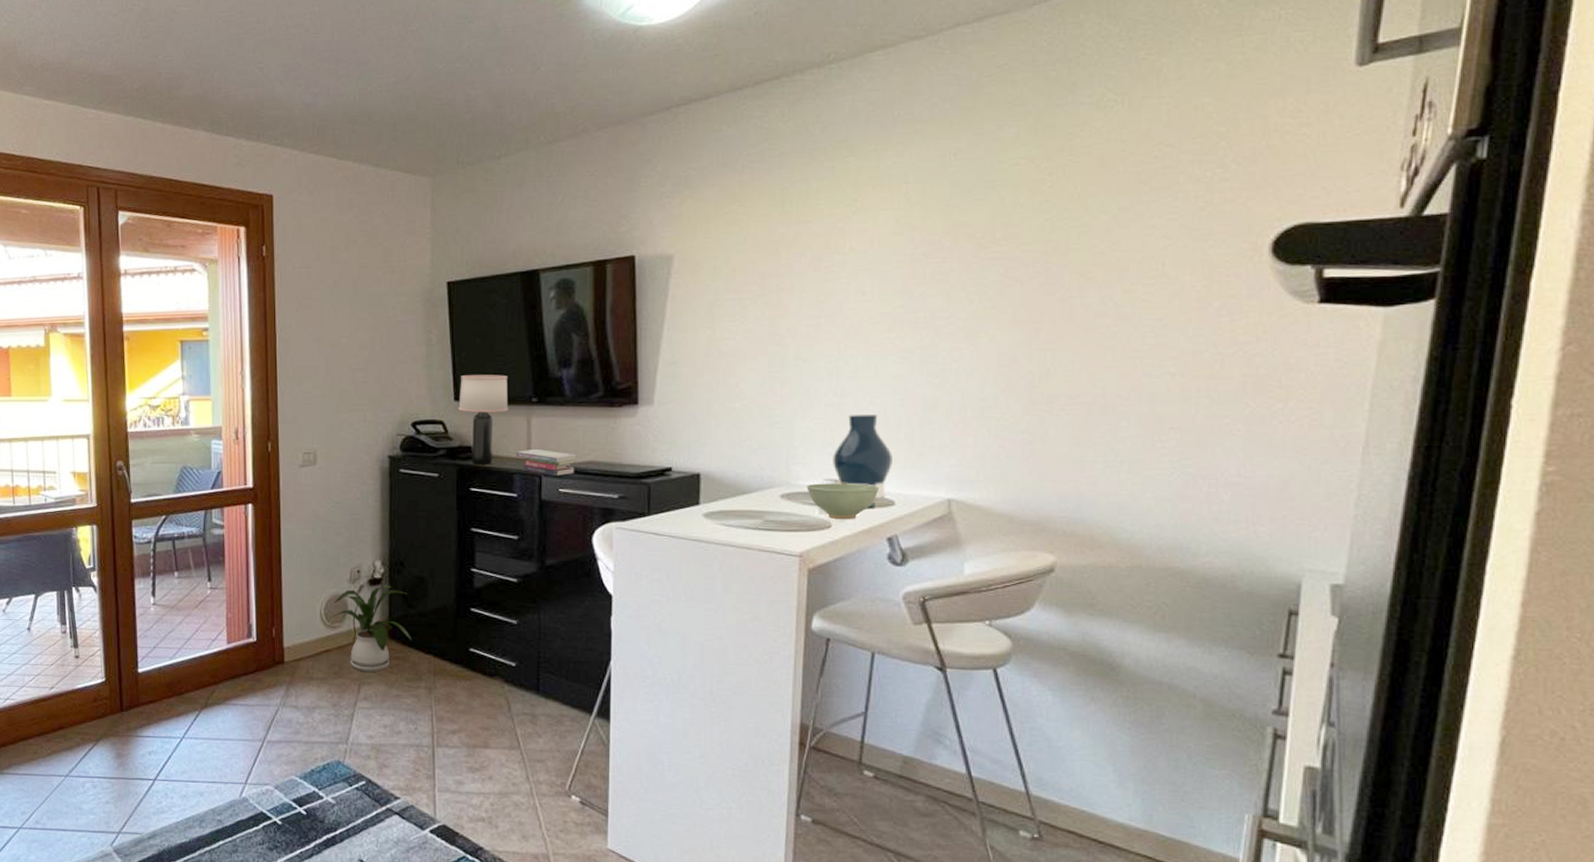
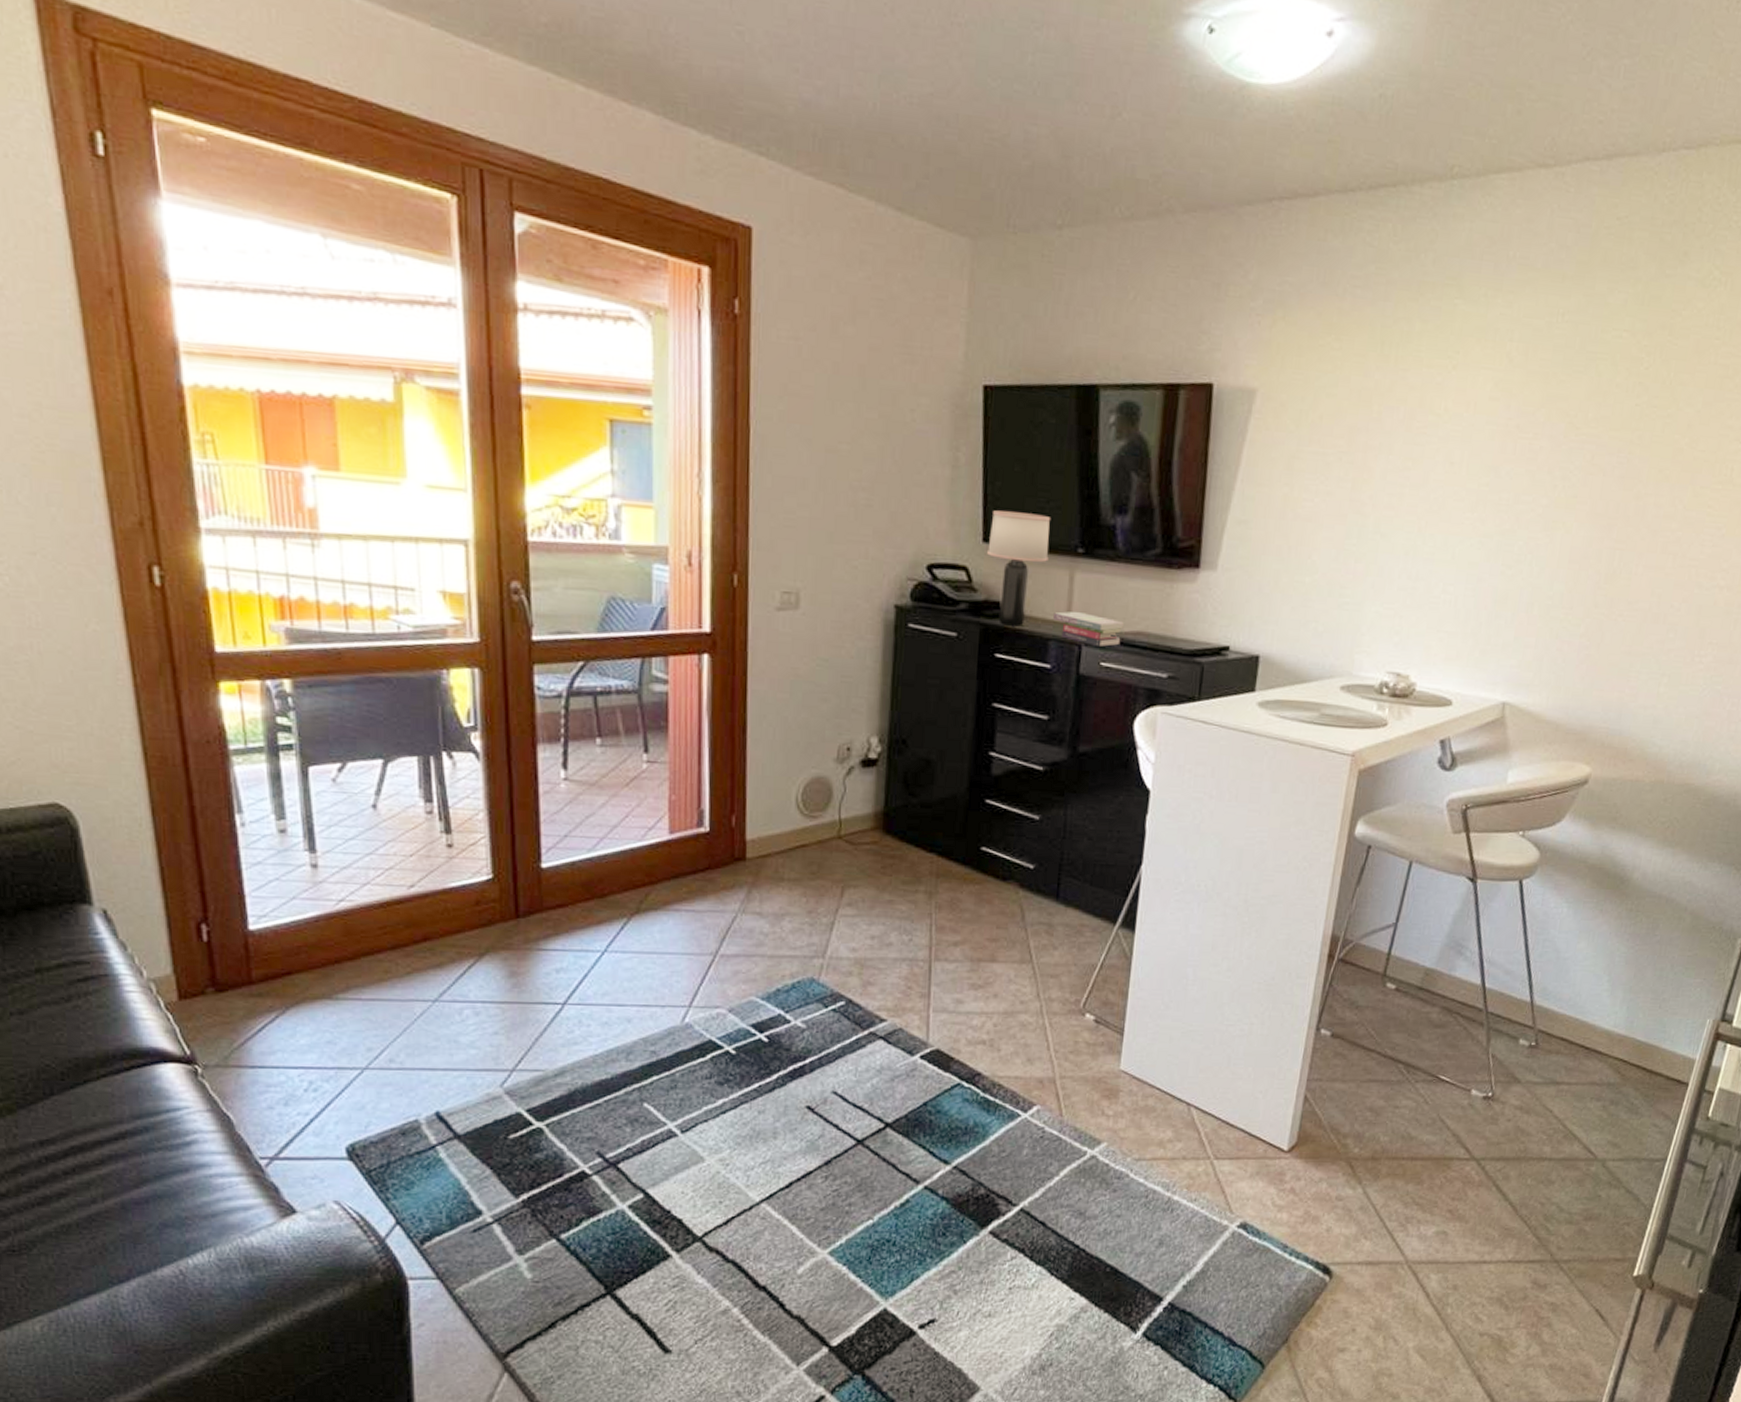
house plant: present [329,585,411,673] -> none [807,767,911,874]
bowl: present [806,483,881,520] -> none [1367,675,1441,718]
vase: present [833,415,892,508] -> none [1397,602,1457,707]

